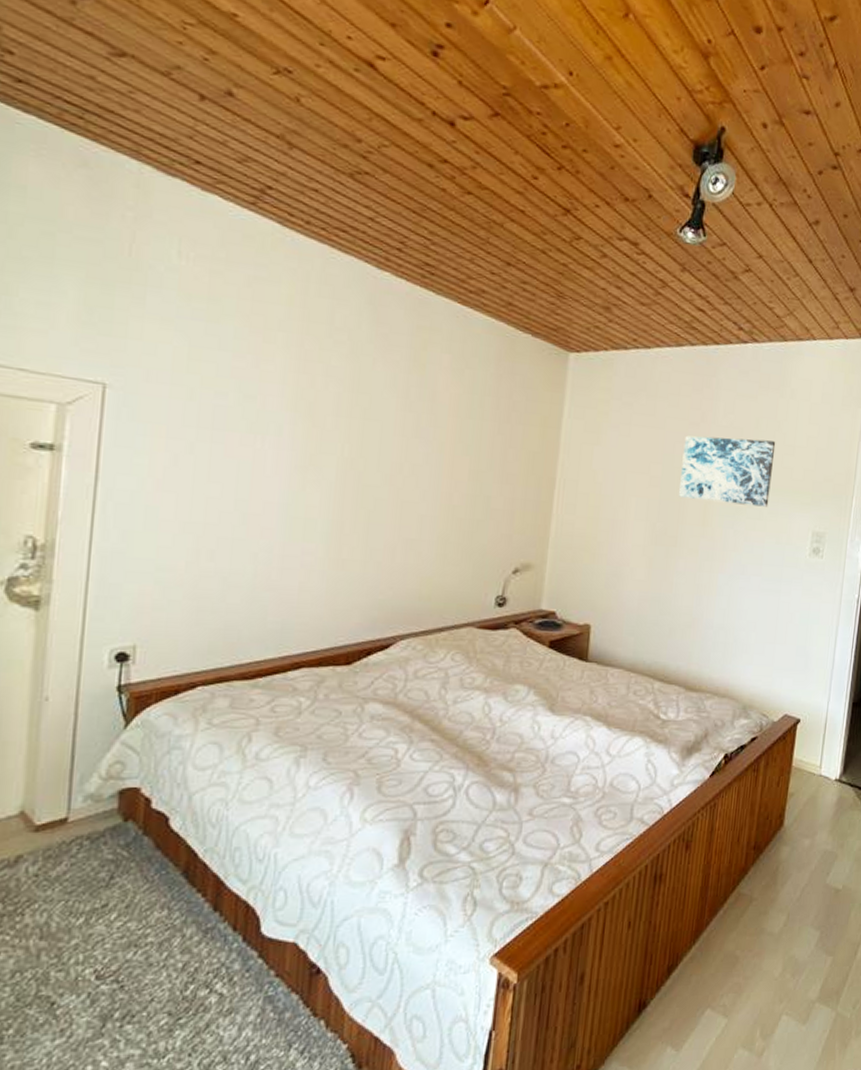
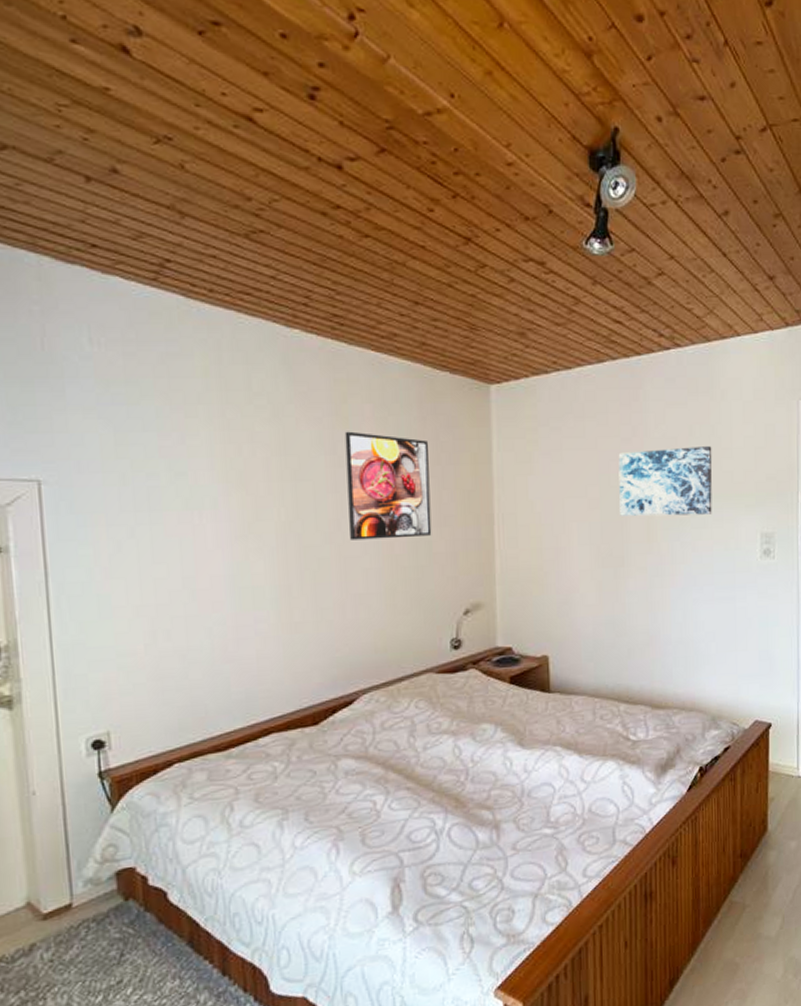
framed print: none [410,378,500,491] -> present [345,431,432,540]

